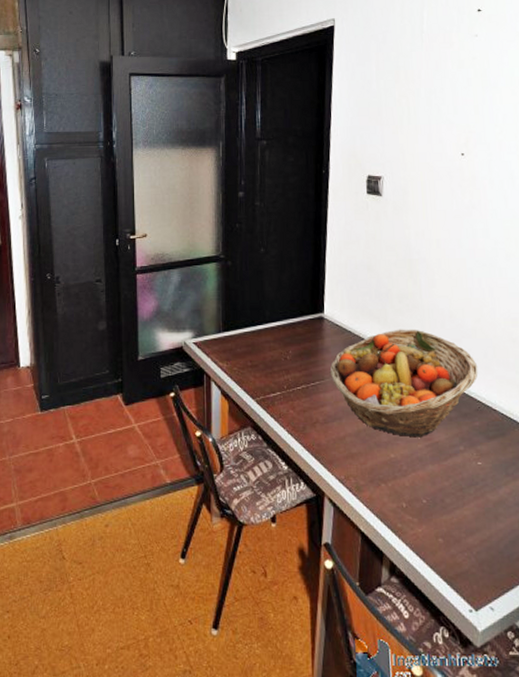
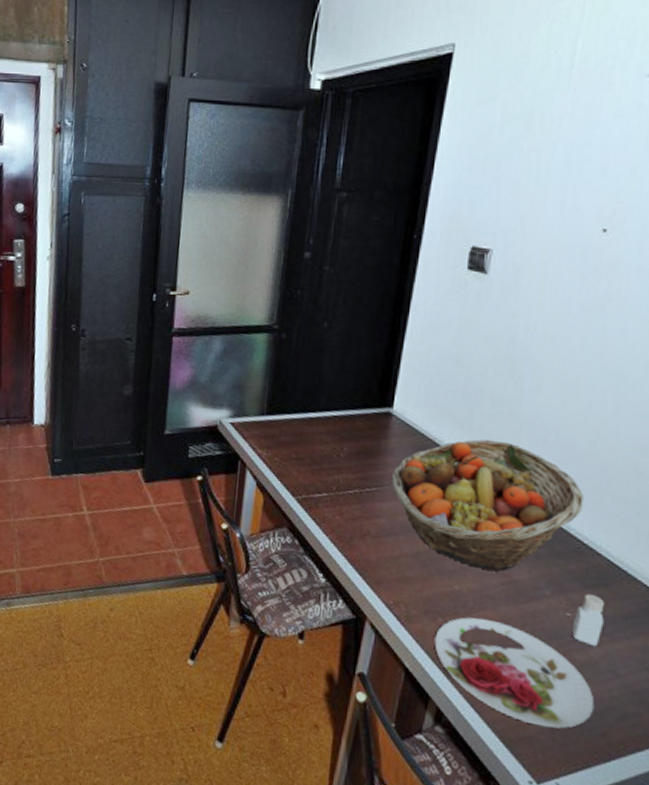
plate: none [381,478,510,562] -> present [434,617,595,729]
pepper shaker: none [483,444,507,487] -> present [572,594,605,647]

